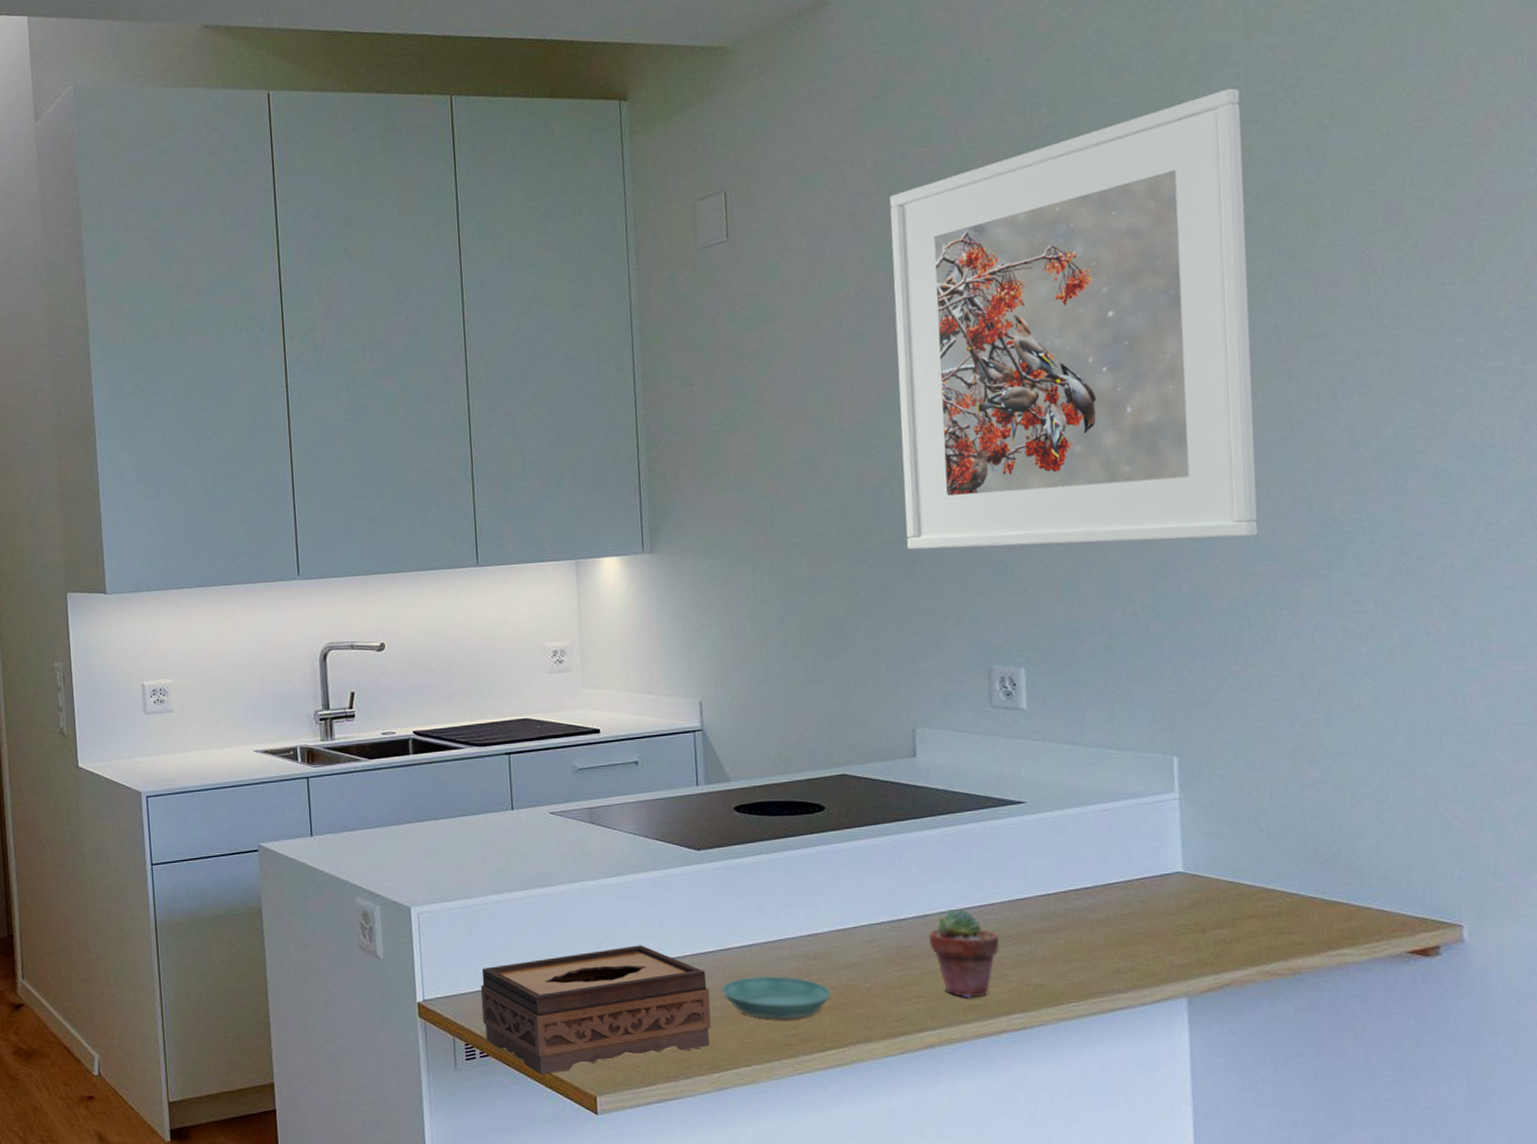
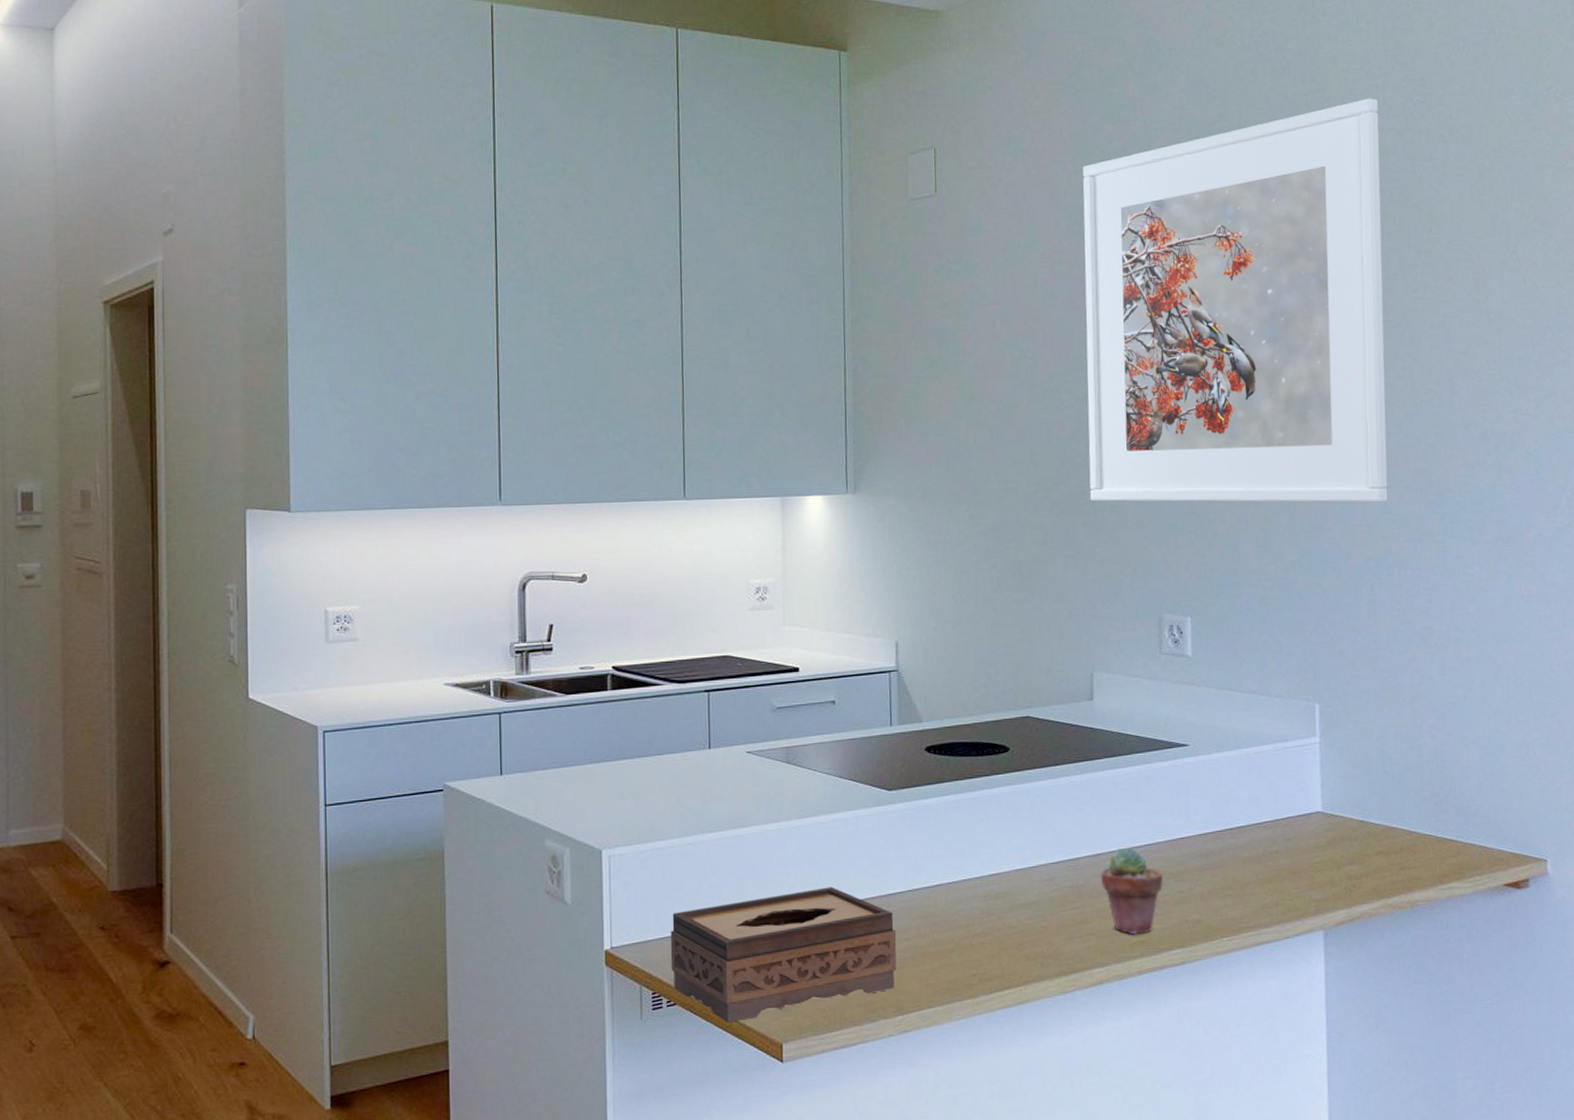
saucer: present [722,975,831,1019] -> none [908,916,1010,960]

